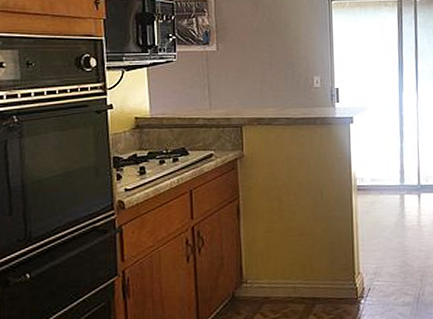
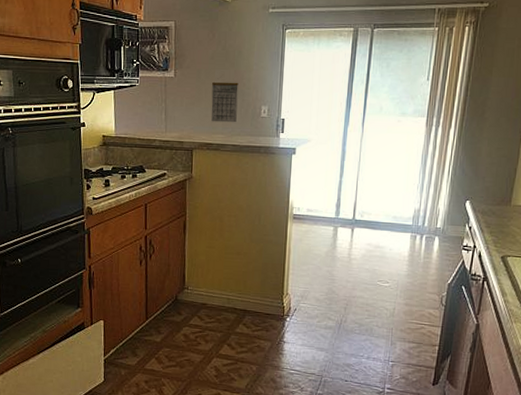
calendar: none [258,54,288,96] -> present [211,81,239,123]

